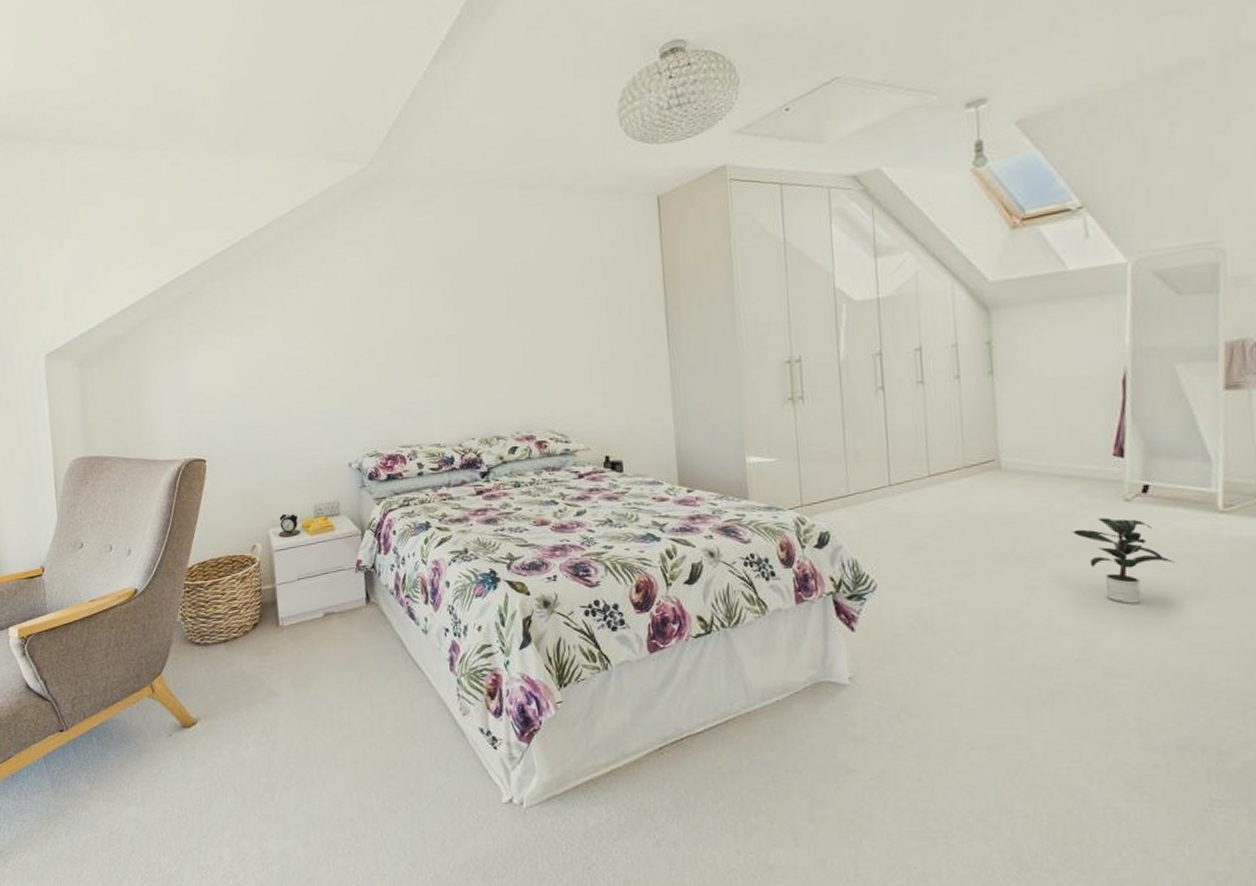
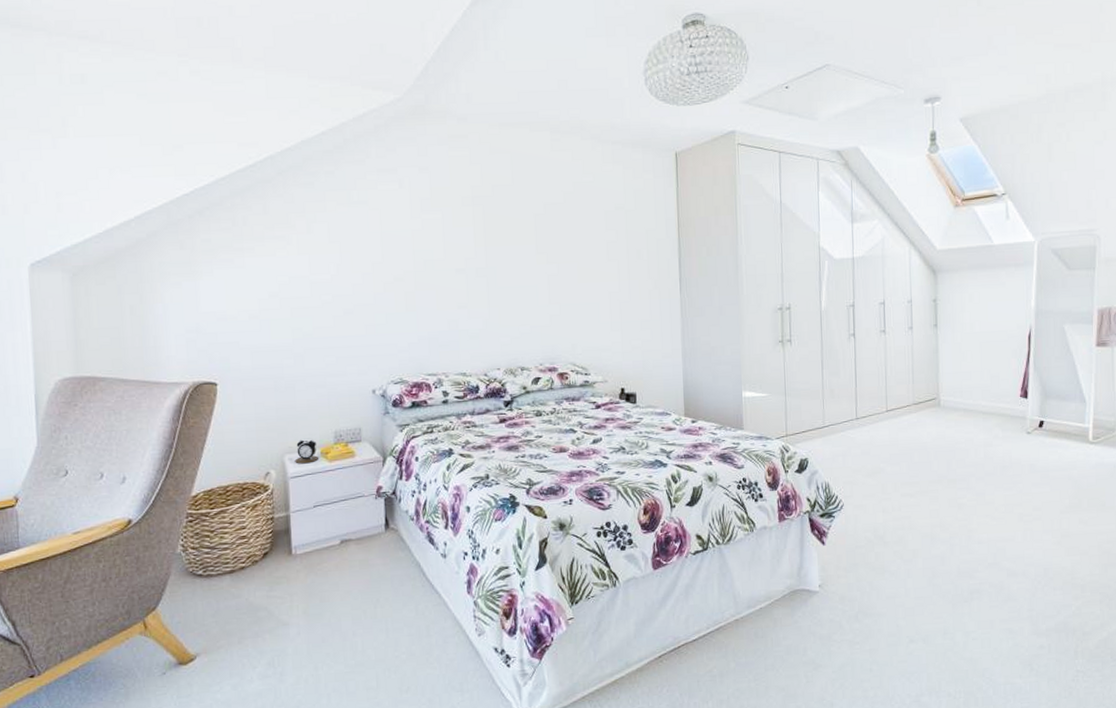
potted plant: present [1071,517,1175,604] -> none [989,447,1059,517]

